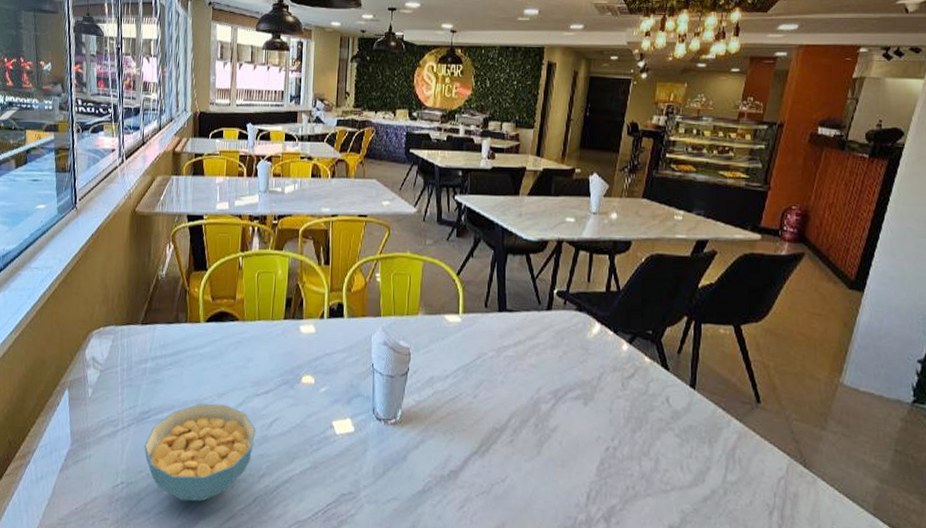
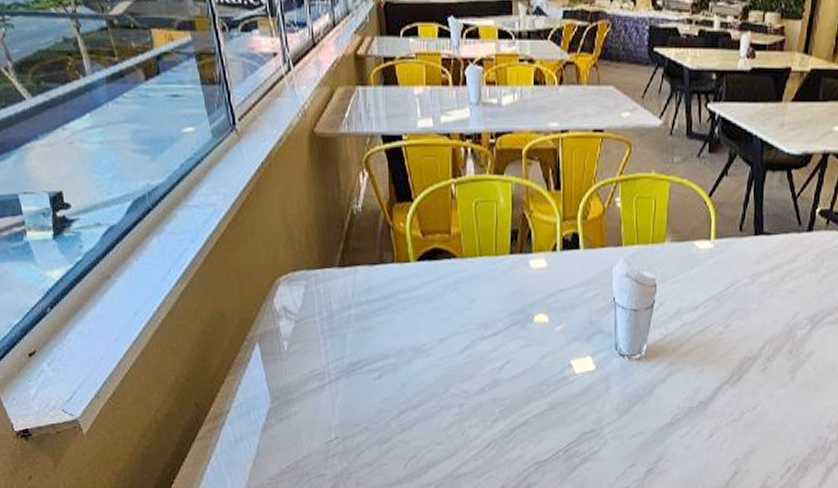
cereal bowl: present [144,403,256,502] -> none [358,349,485,451]

